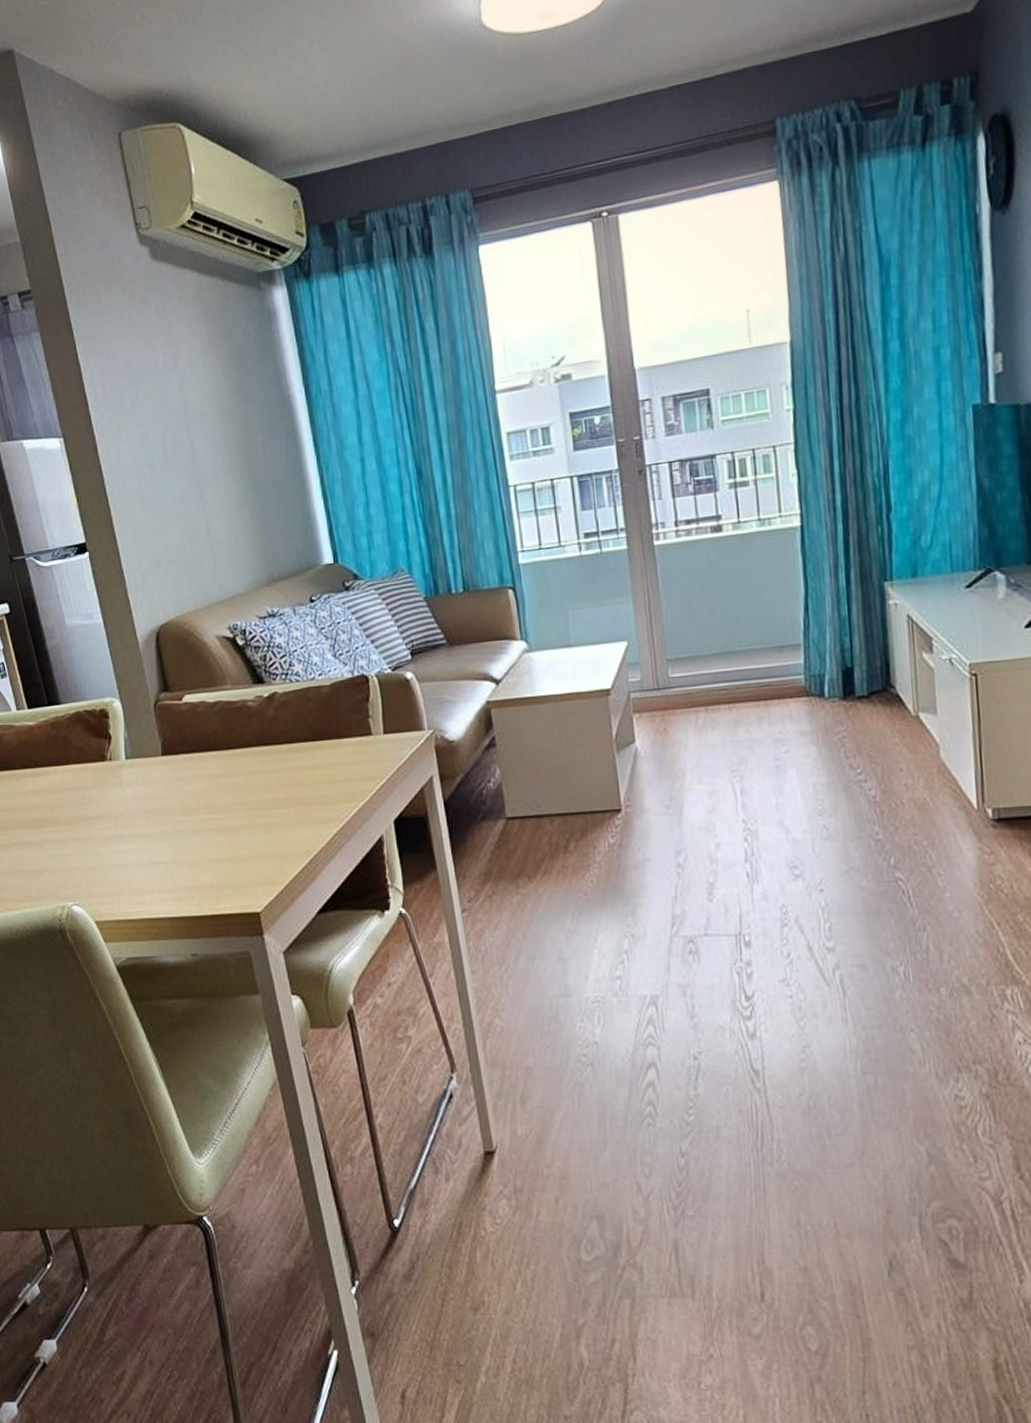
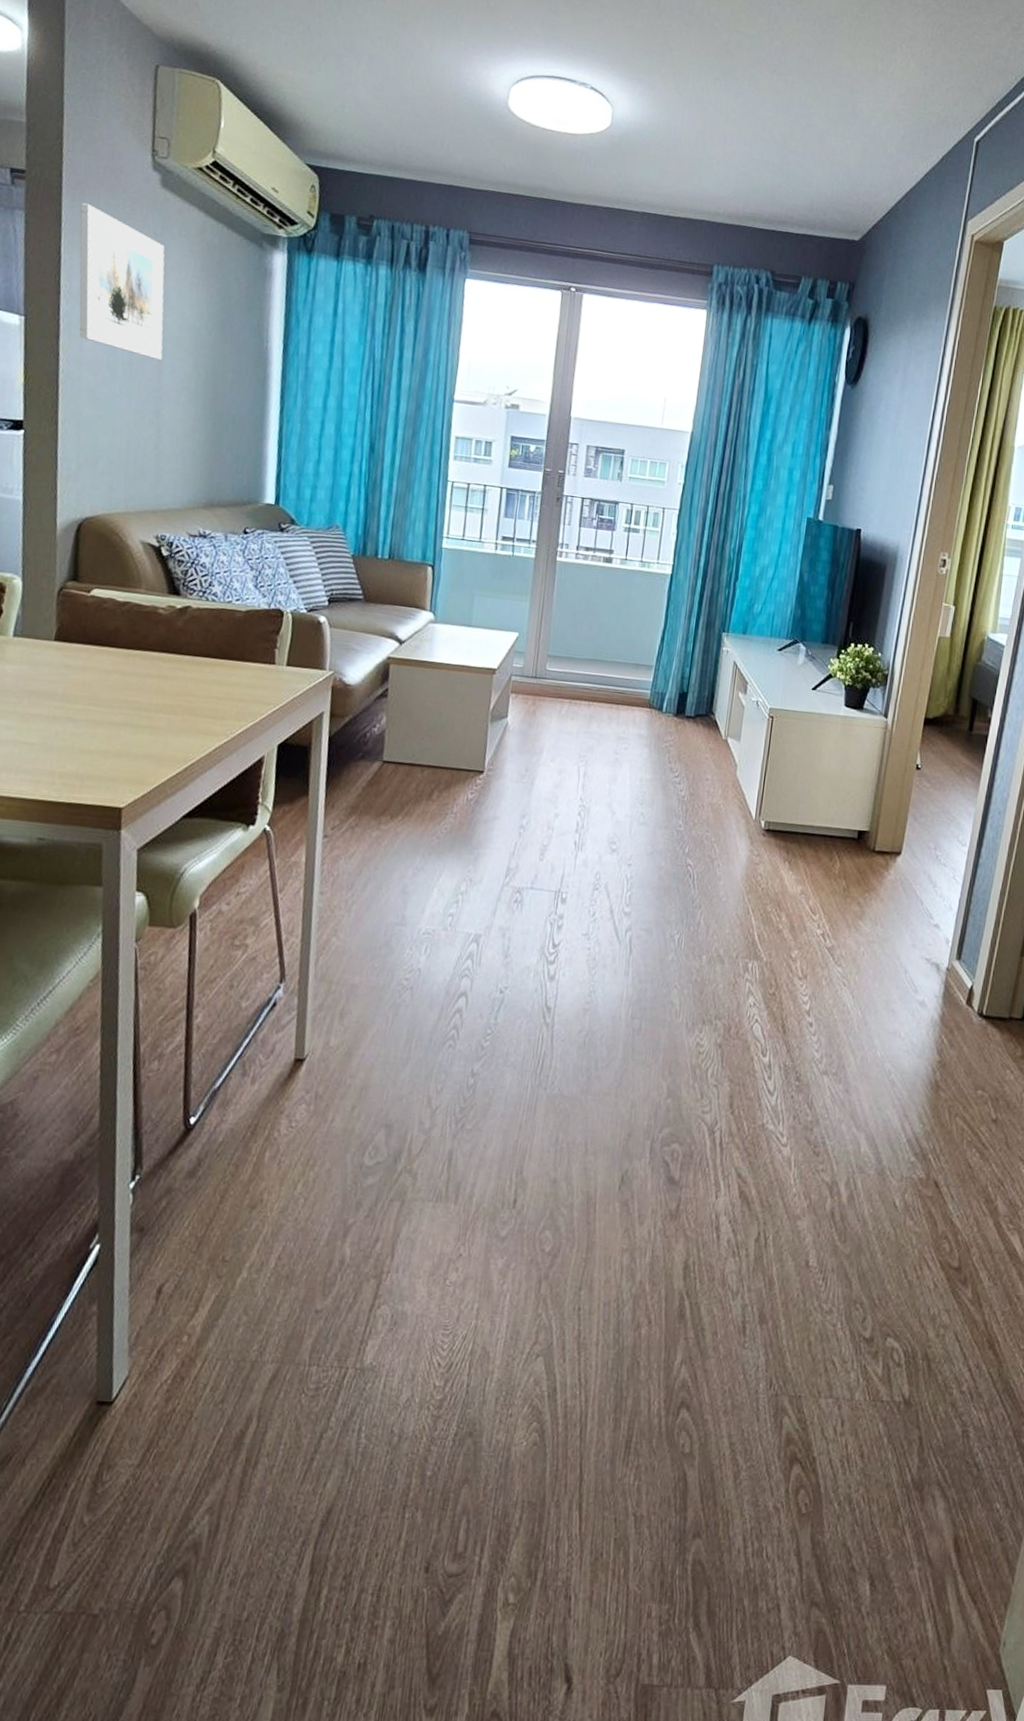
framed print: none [84,303,193,444] -> present [79,203,165,360]

